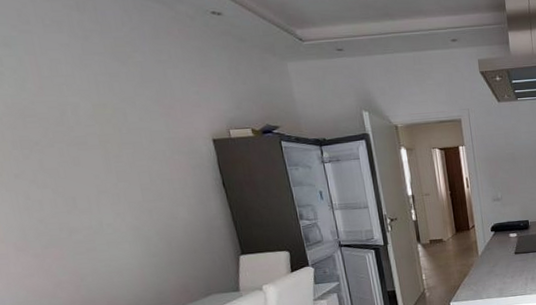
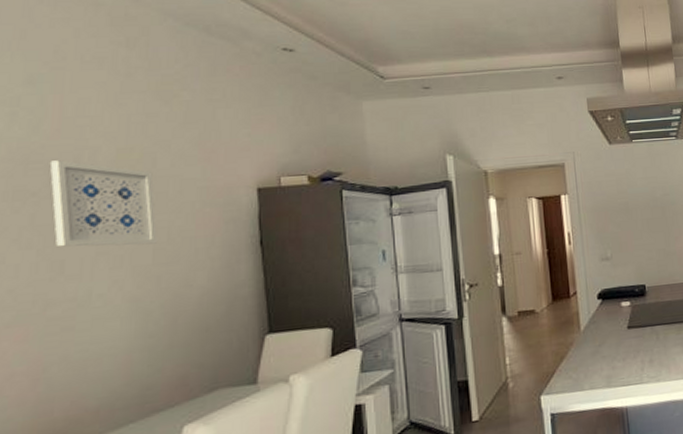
wall art: none [41,114,143,187] -> present [49,160,158,247]

